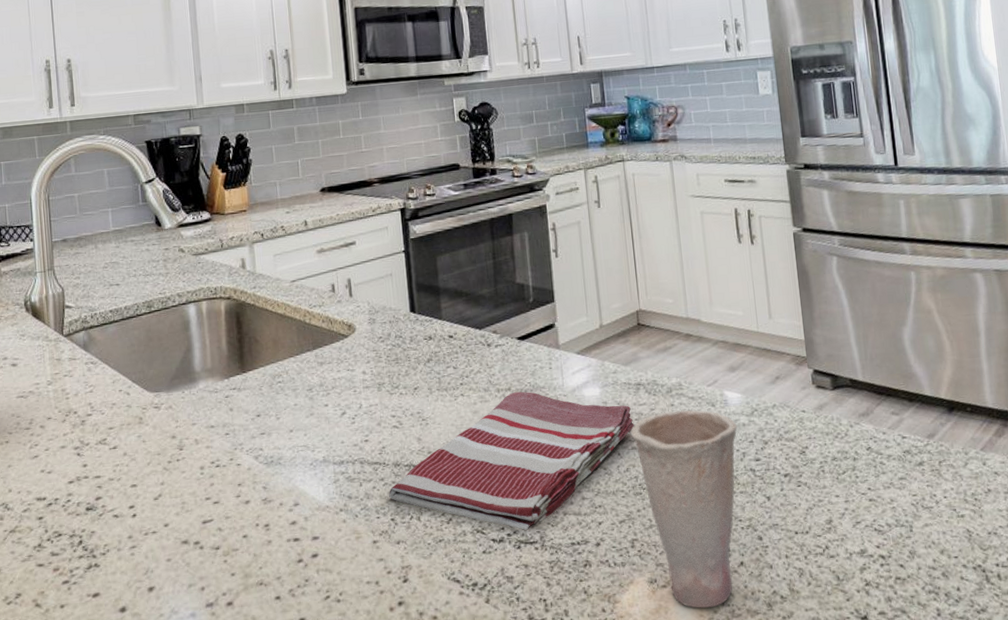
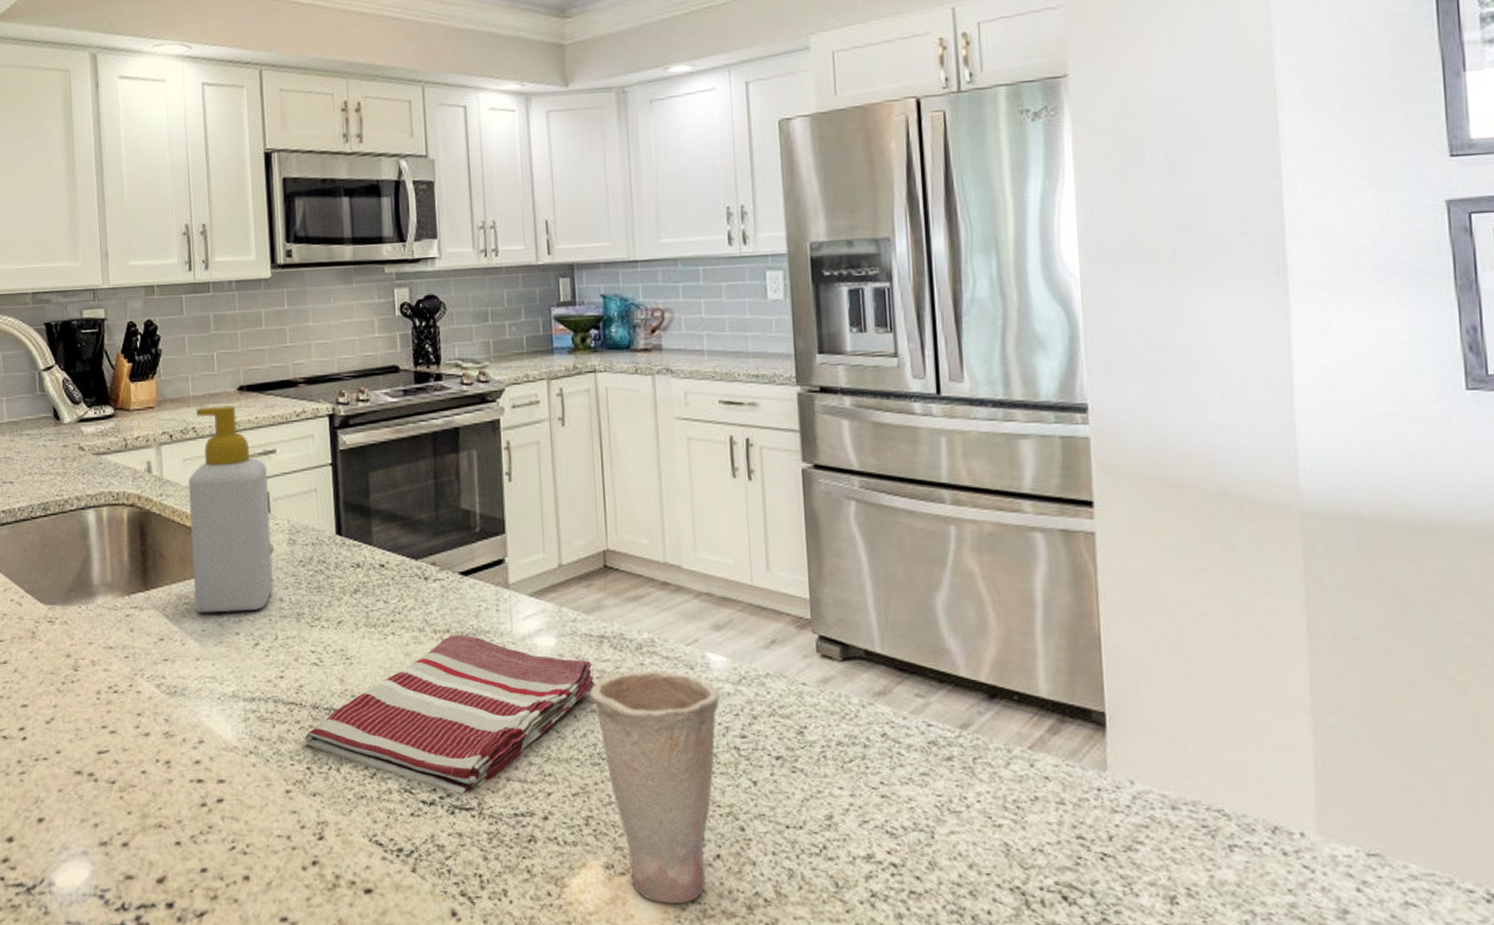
soap bottle: none [278,205,357,390] -> present [188,405,274,613]

